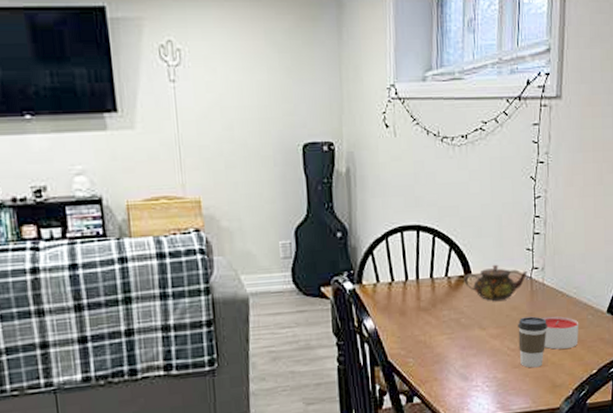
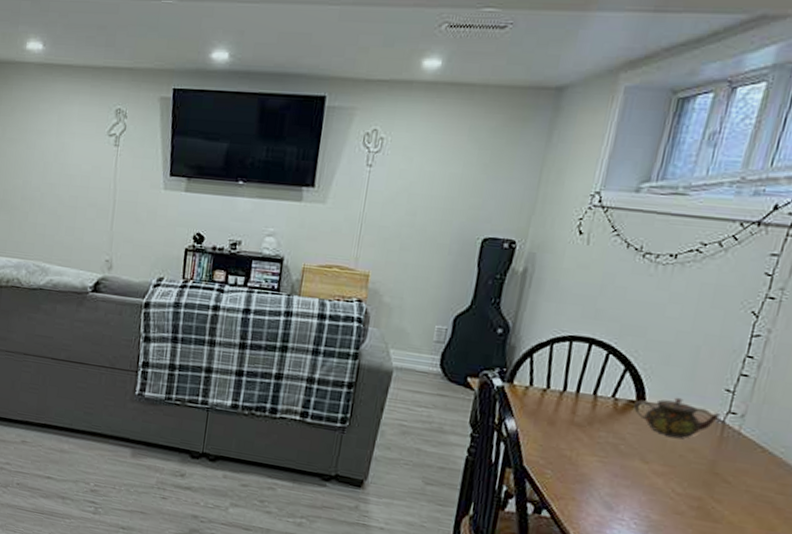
coffee cup: present [518,316,548,368] -> none [685,462,734,522]
candle: present [540,315,579,350] -> none [722,468,780,513]

